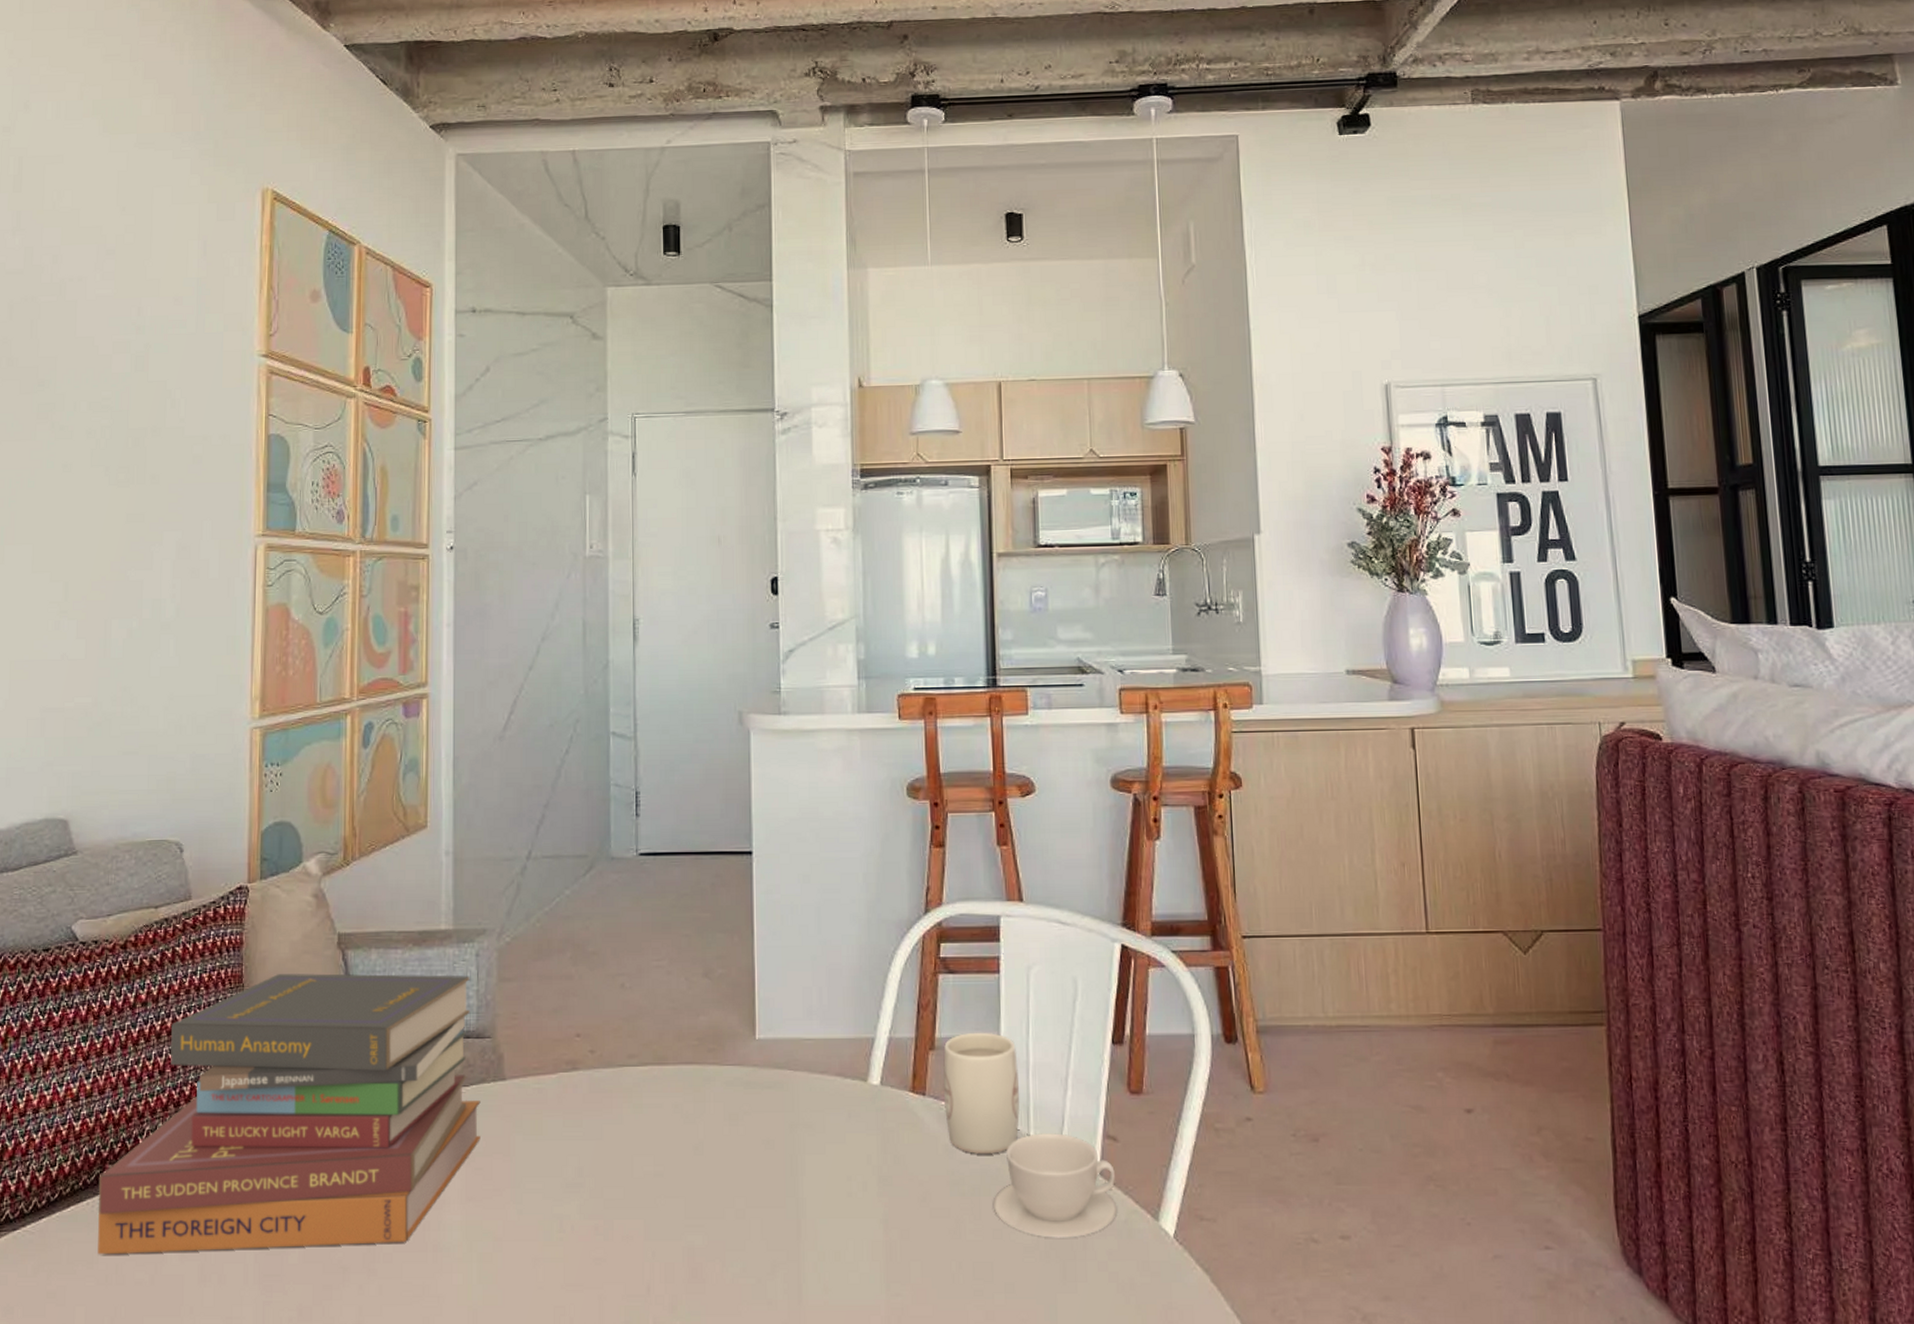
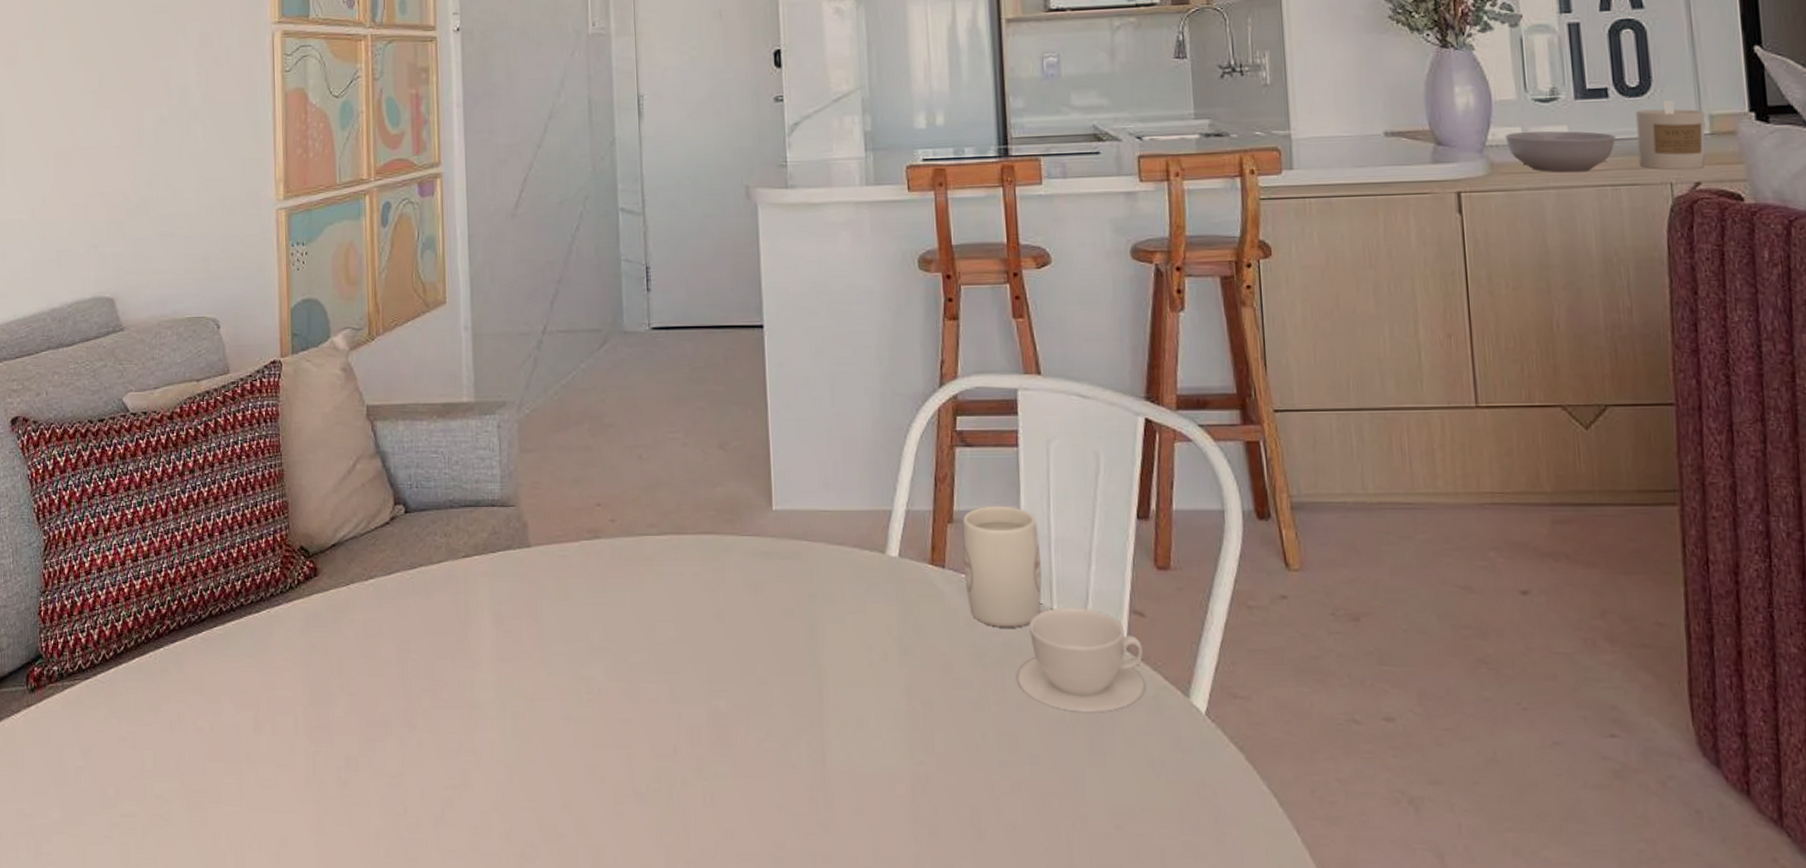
books: present [98,973,481,1255] -> none [159,444,509,704]
bowl: none [1454,672,1551,712] -> present [1505,131,1616,173]
candle: none [1568,646,1629,711] -> present [1635,100,1705,171]

